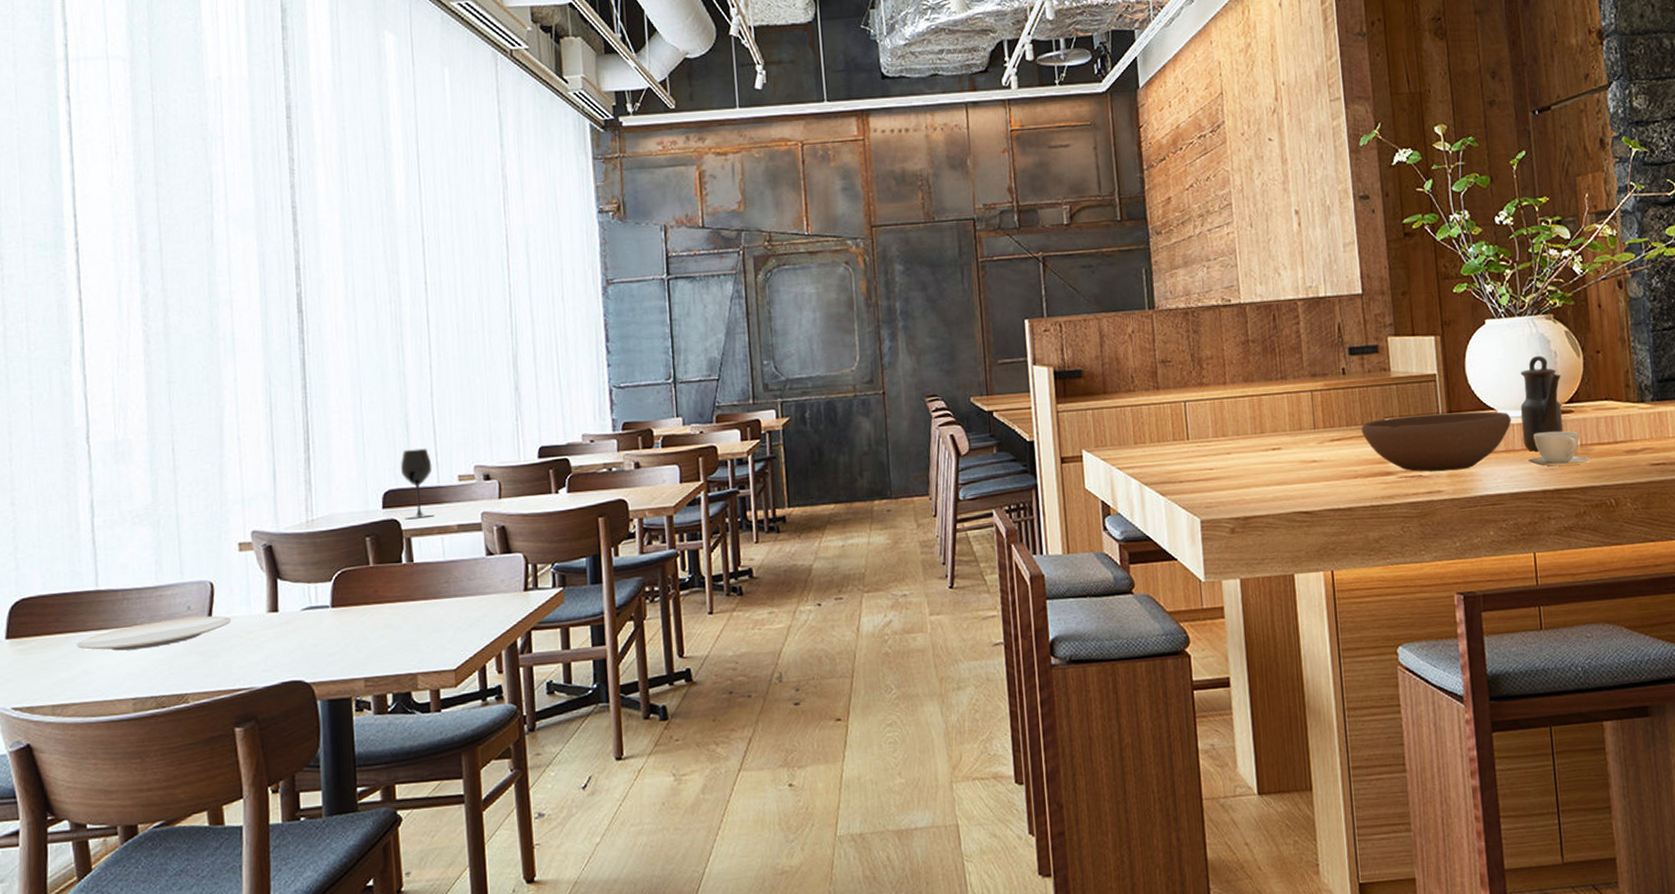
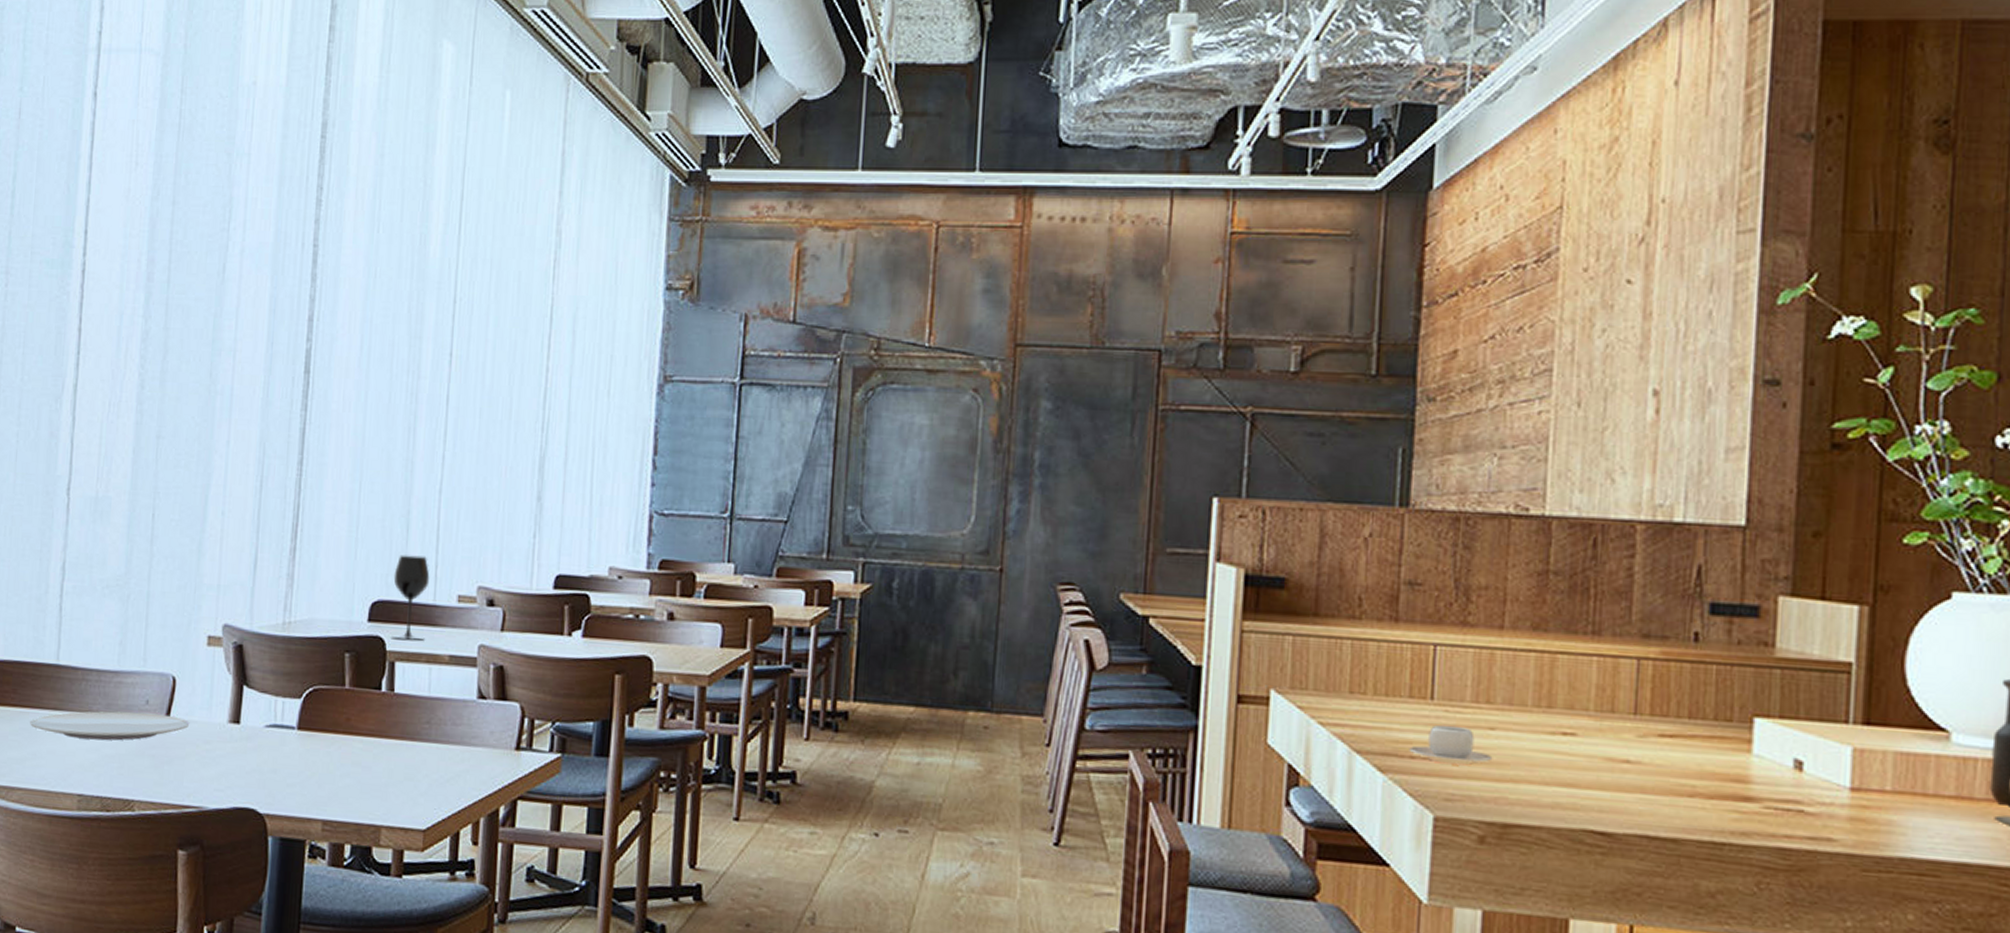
teacup: none [1178,455,1232,483] -> present [1409,724,1493,766]
bowl: present [1361,411,1511,472] -> none [1712,716,1974,814]

